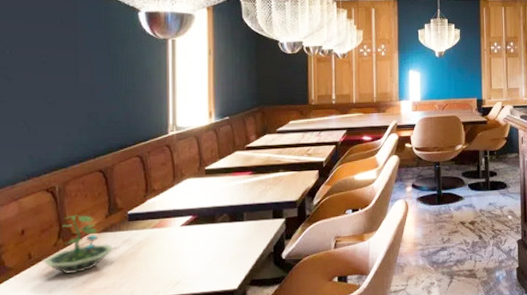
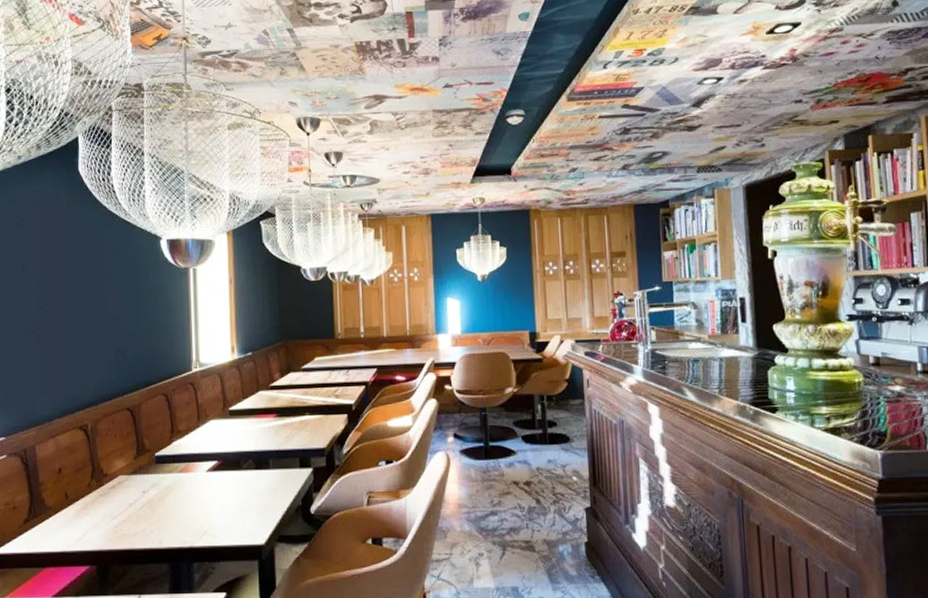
terrarium: present [43,214,114,275] -> none [78,454,143,518]

